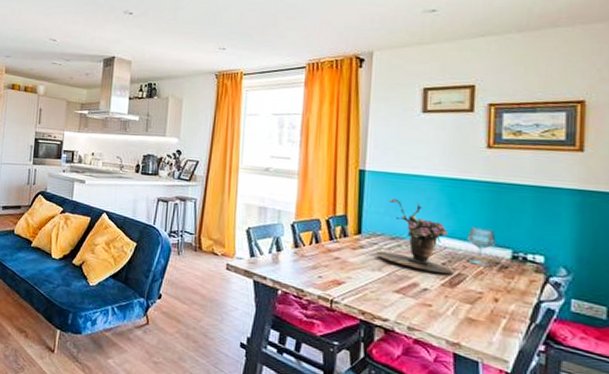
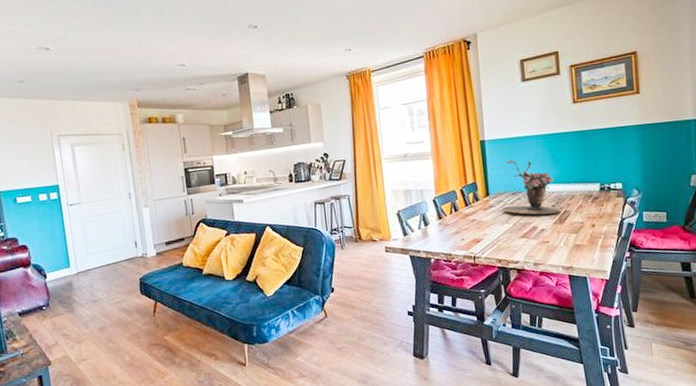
wine glass: present [467,226,496,267] -> none [567,170,588,202]

